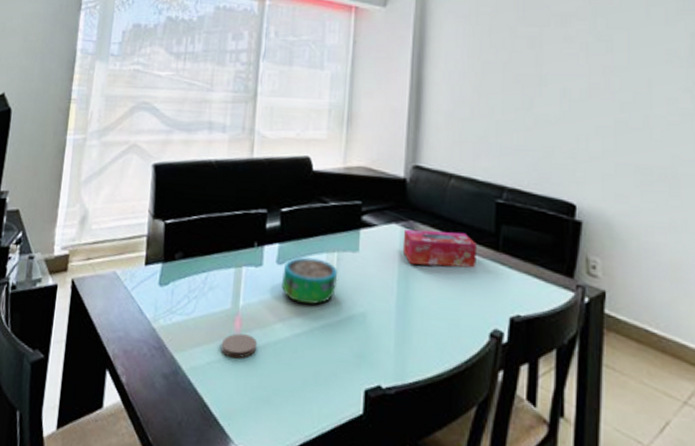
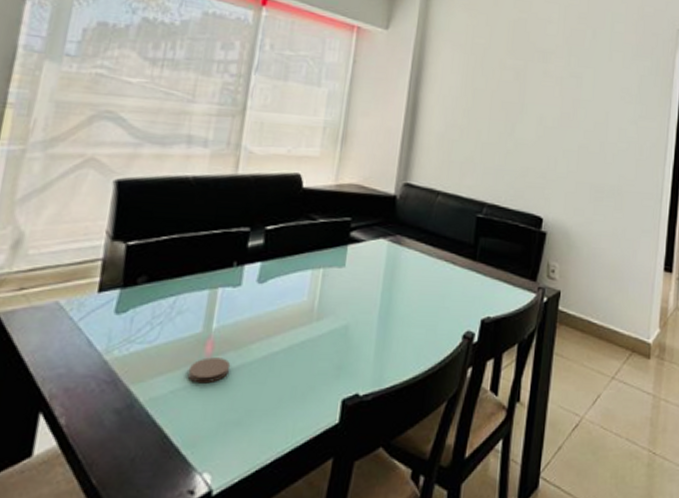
decorative bowl: present [281,256,338,305] -> none [261,274,323,322]
tissue box: present [402,229,477,268] -> none [388,243,457,277]

